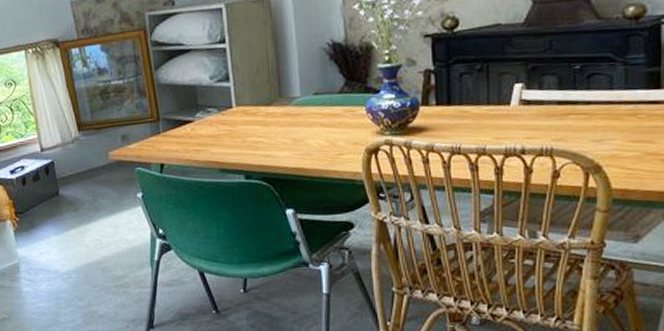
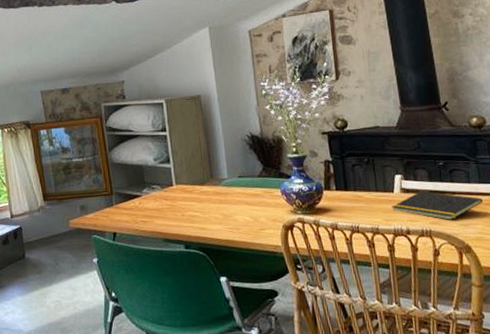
notepad: none [505,102,627,136] -> present [392,191,484,220]

